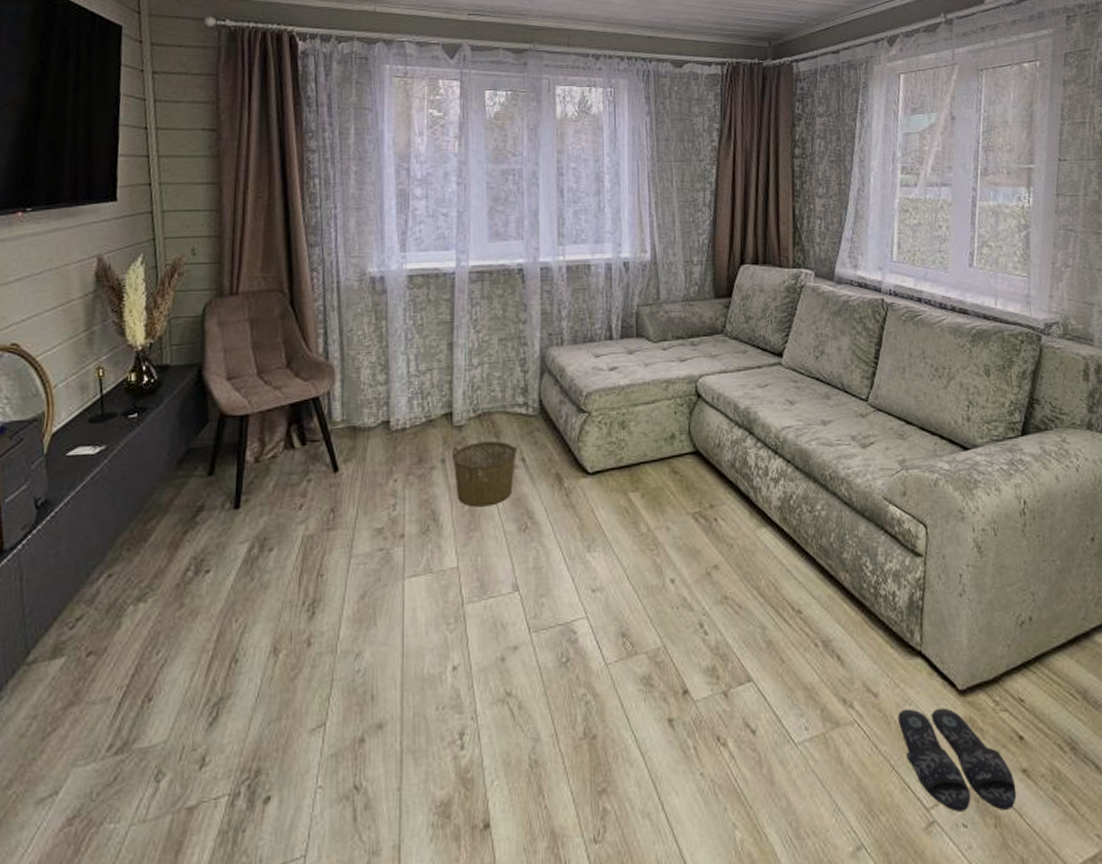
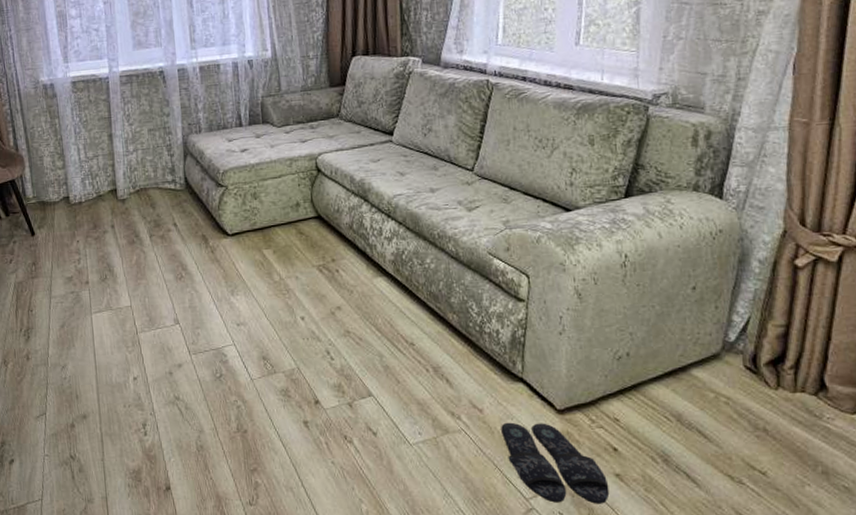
basket: present [452,441,517,507] -> none [119,210,170,261]

